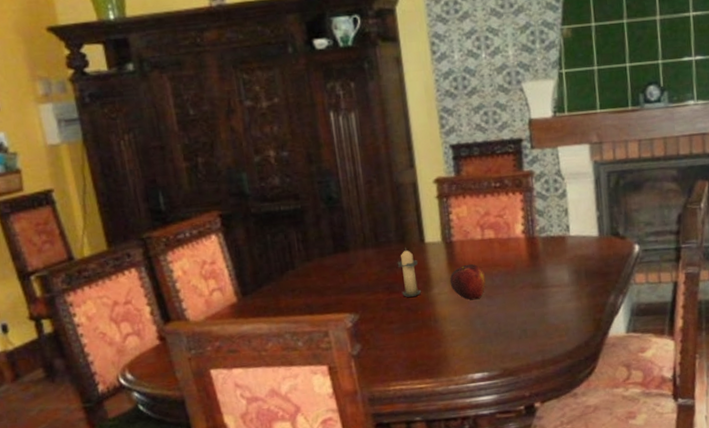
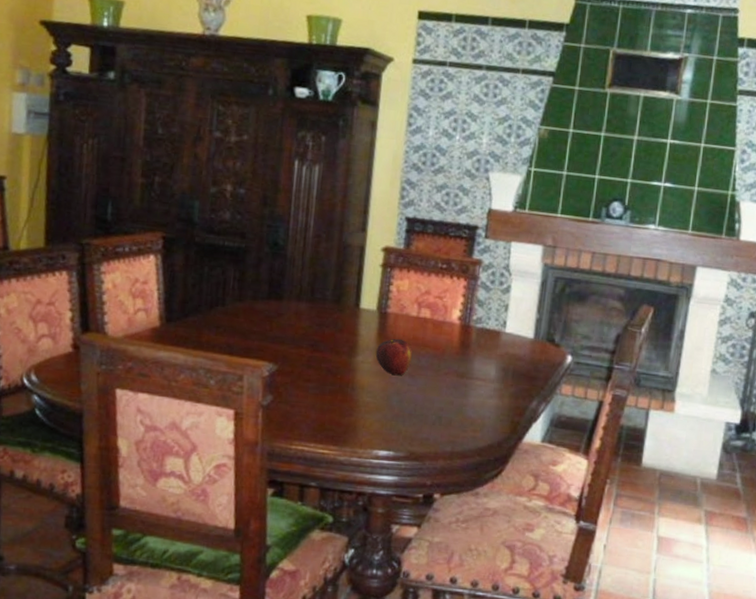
candle: present [397,247,422,297] -> none [325,308,348,360]

